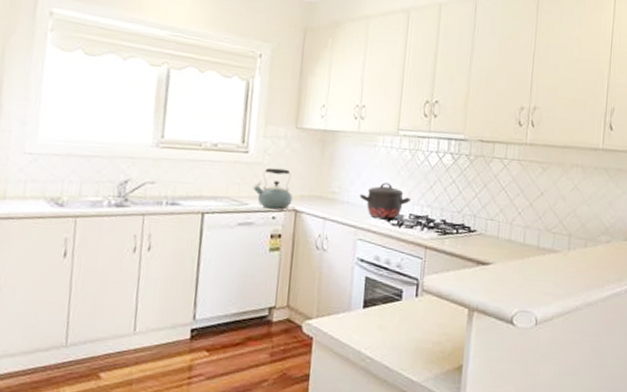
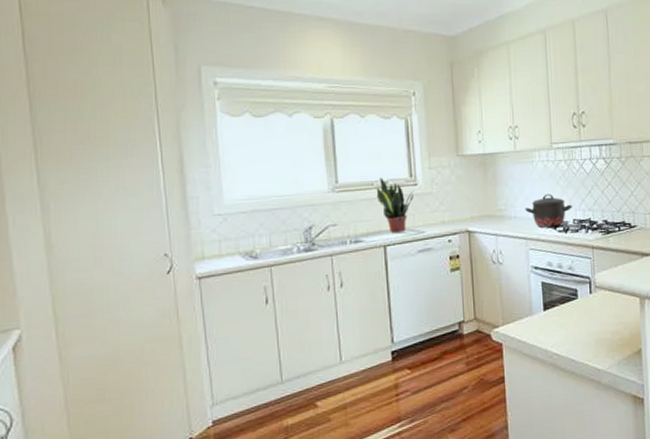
potted plant: none [202,139,244,201] -> present [376,178,414,234]
kettle: present [252,167,293,210] -> none [426,195,464,234]

